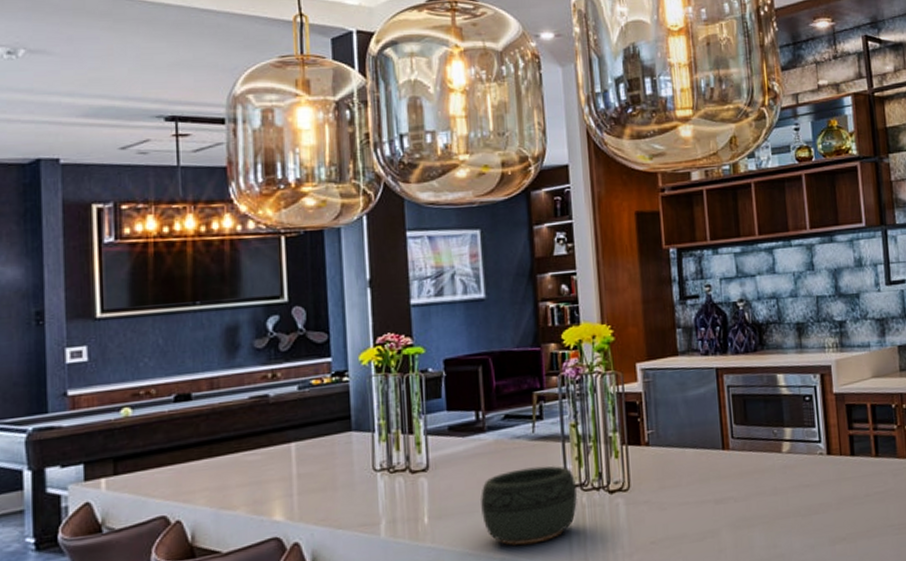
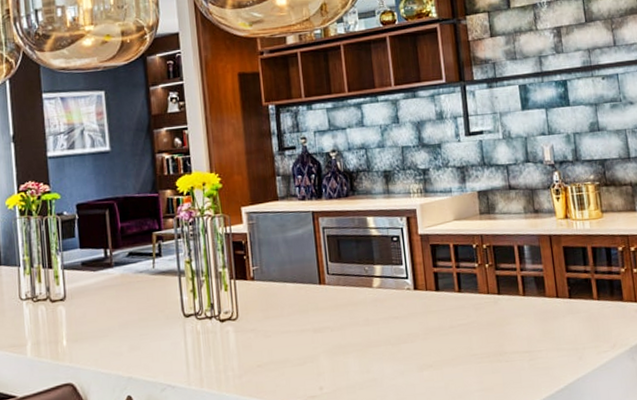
bowl: present [481,466,578,546] -> none [110,297,193,366]

